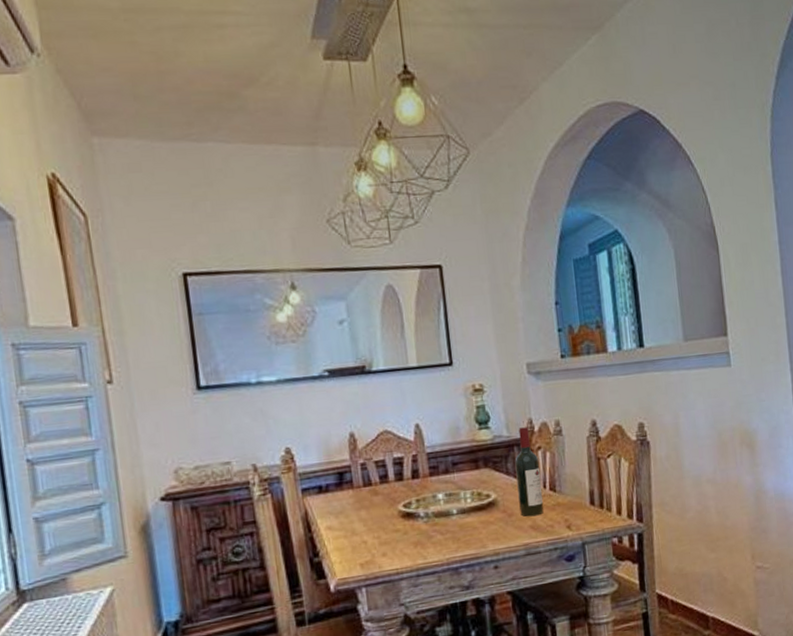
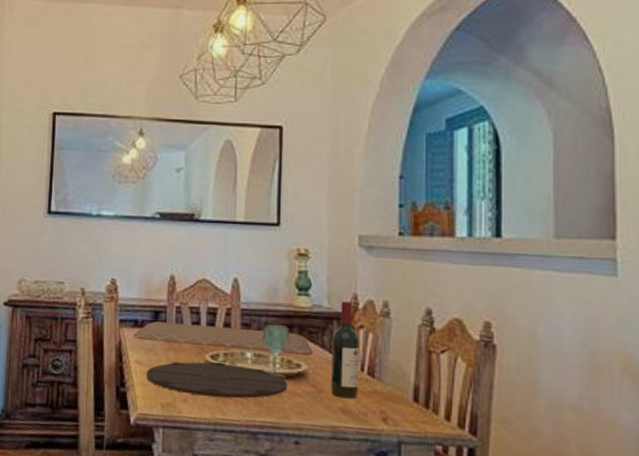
placemat: none [319,466,500,506] -> present [133,321,313,355]
placemat: none [339,507,481,548] -> present [146,362,288,399]
wine glass: none [450,460,479,512] -> present [261,323,292,380]

